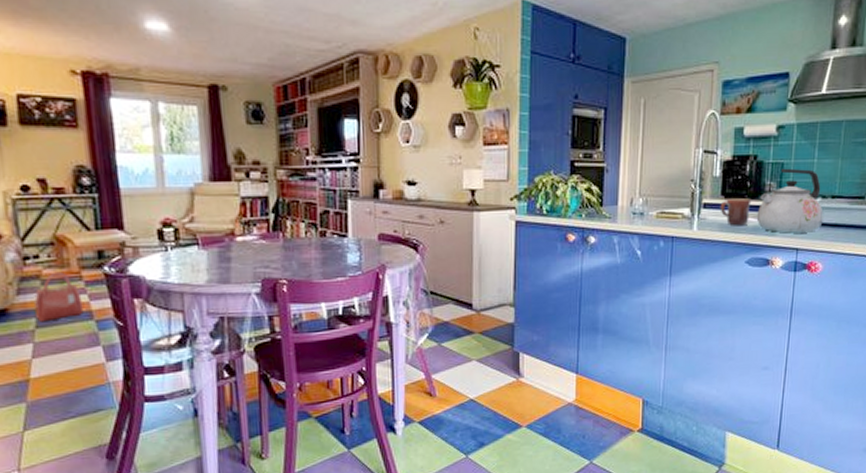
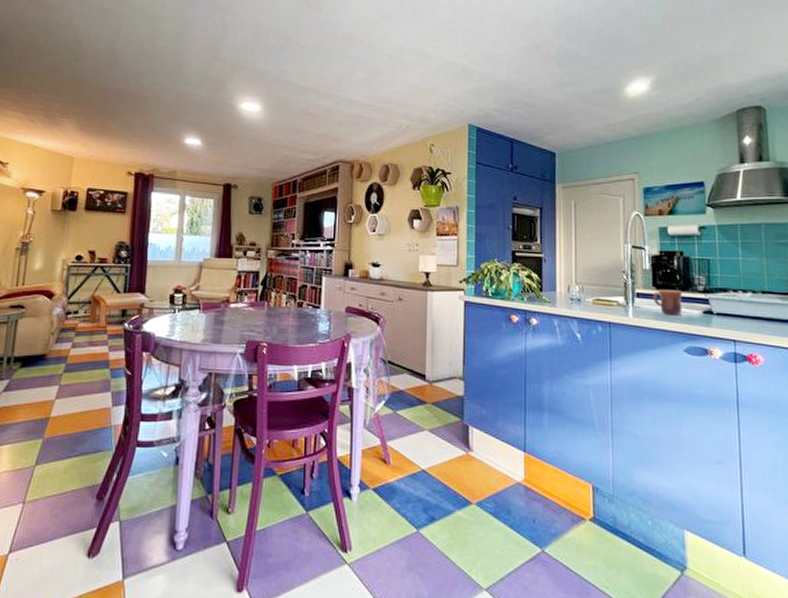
handbag: present [35,271,84,323] -> none [66,325,104,368]
kettle: present [756,168,824,233] -> none [689,264,757,325]

